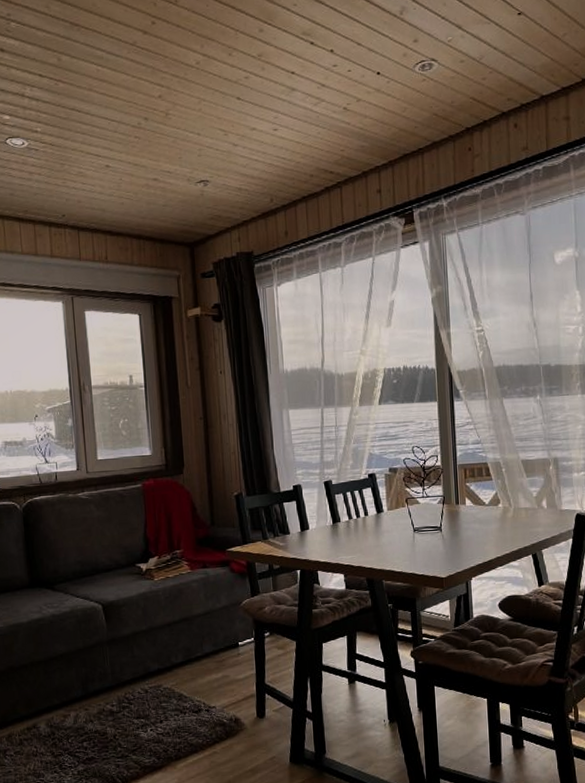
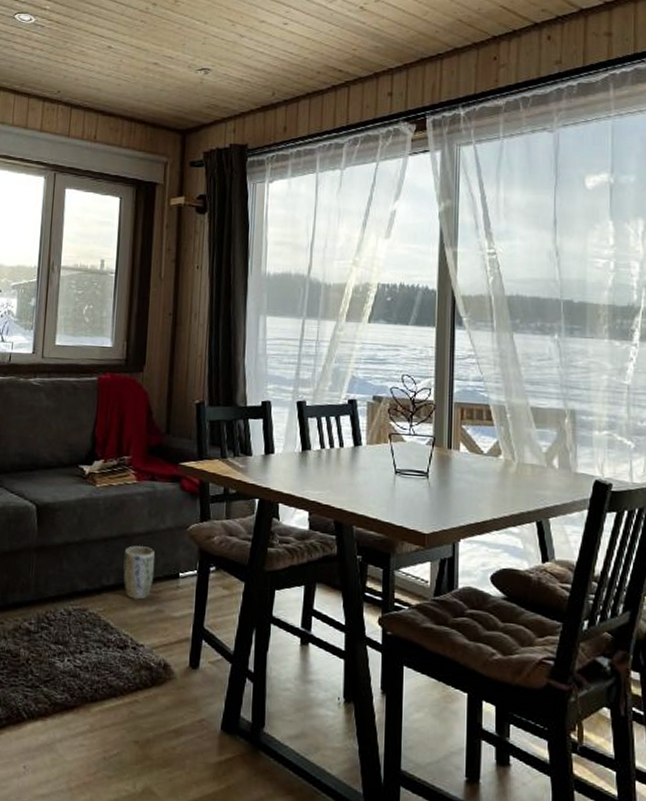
plant pot: none [188,625,217,671] -> present [123,546,155,600]

